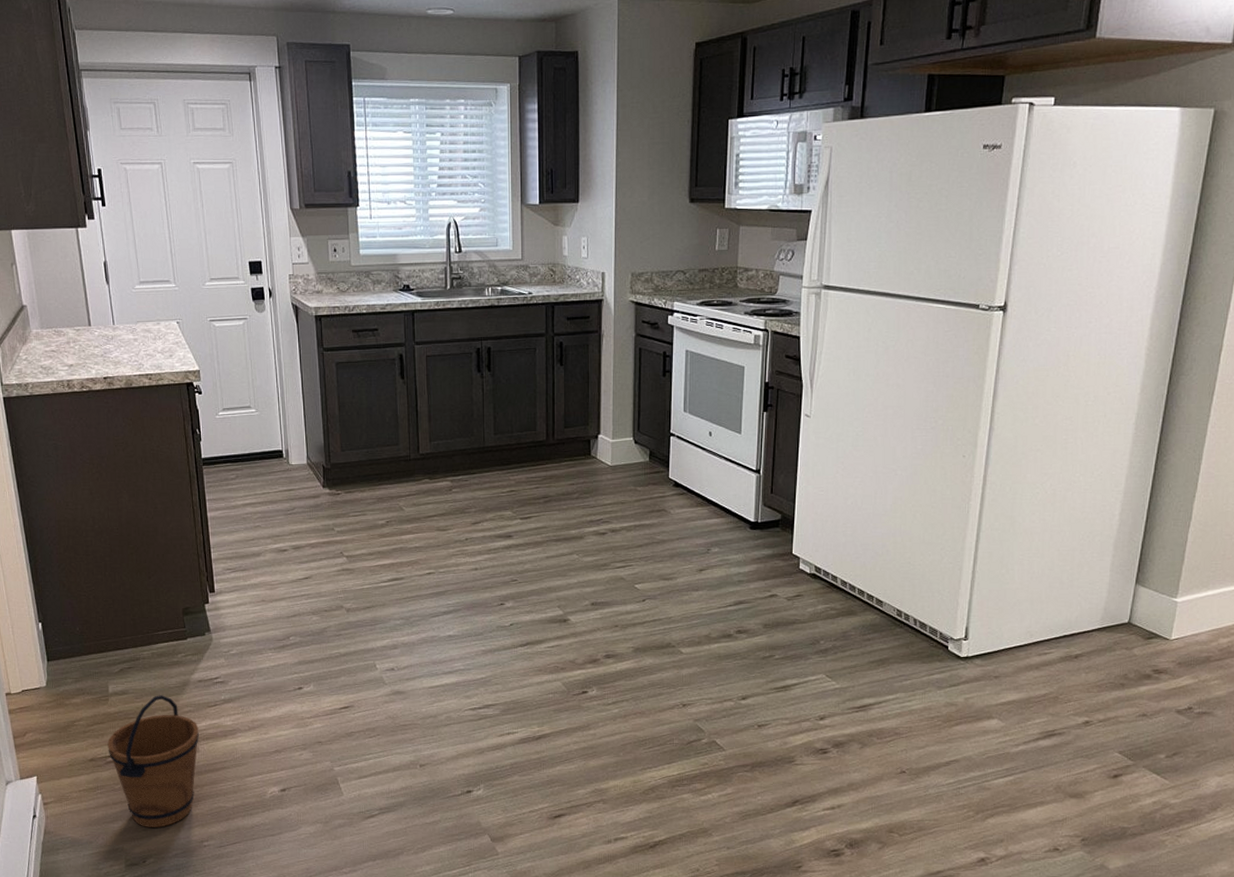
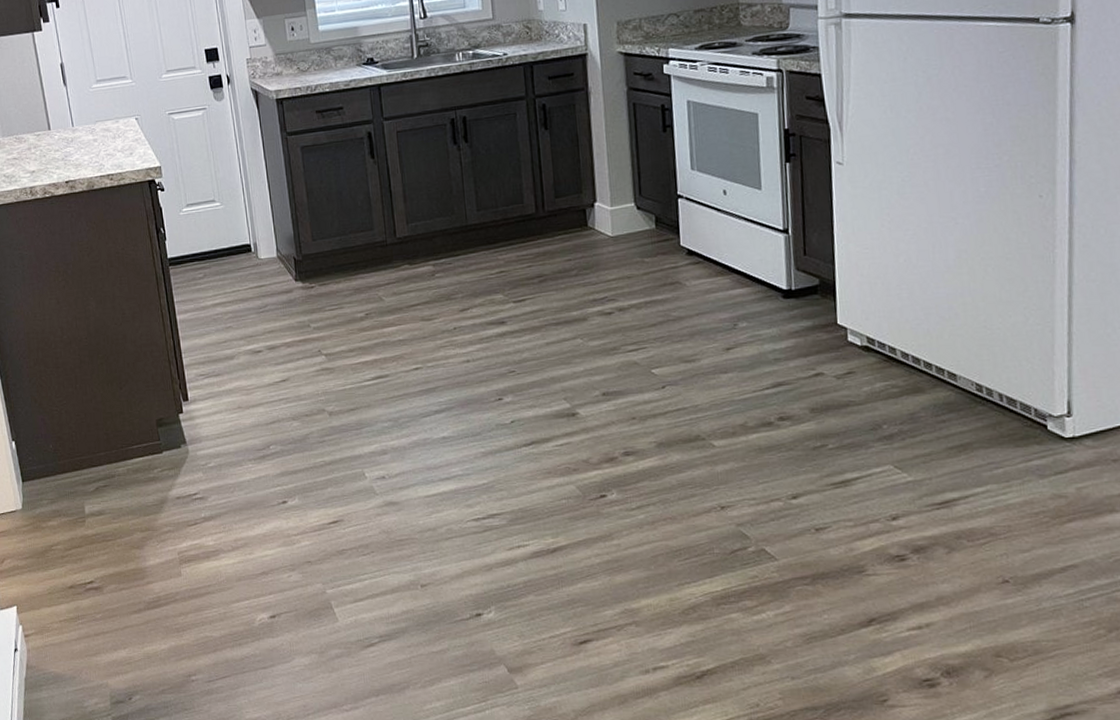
bucket: present [107,695,199,827] -> none [86,514,181,660]

